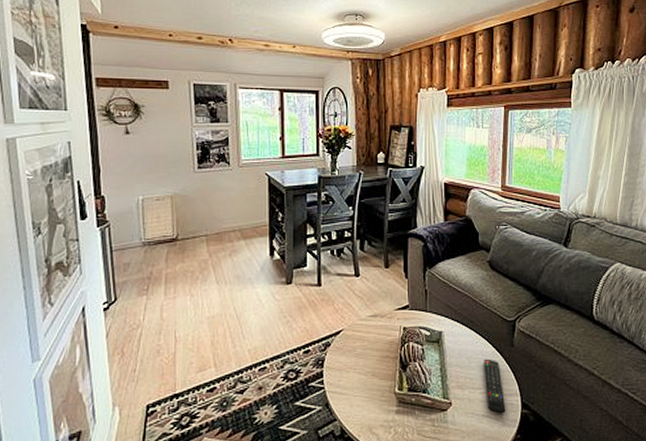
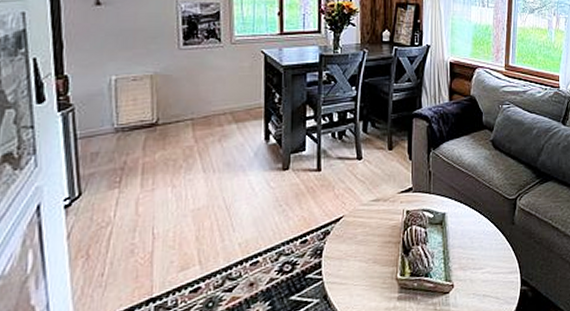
remote control: present [484,358,506,414] -> none [486,238,506,293]

